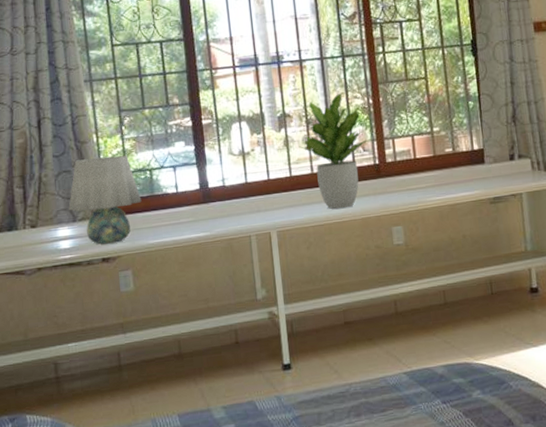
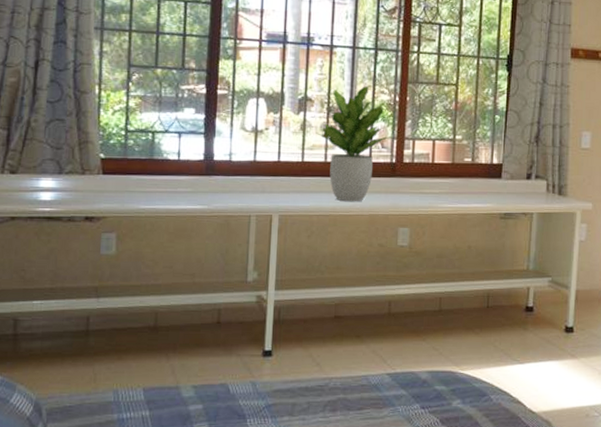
table lamp: present [68,155,142,245] -> none [56,110,139,203]

